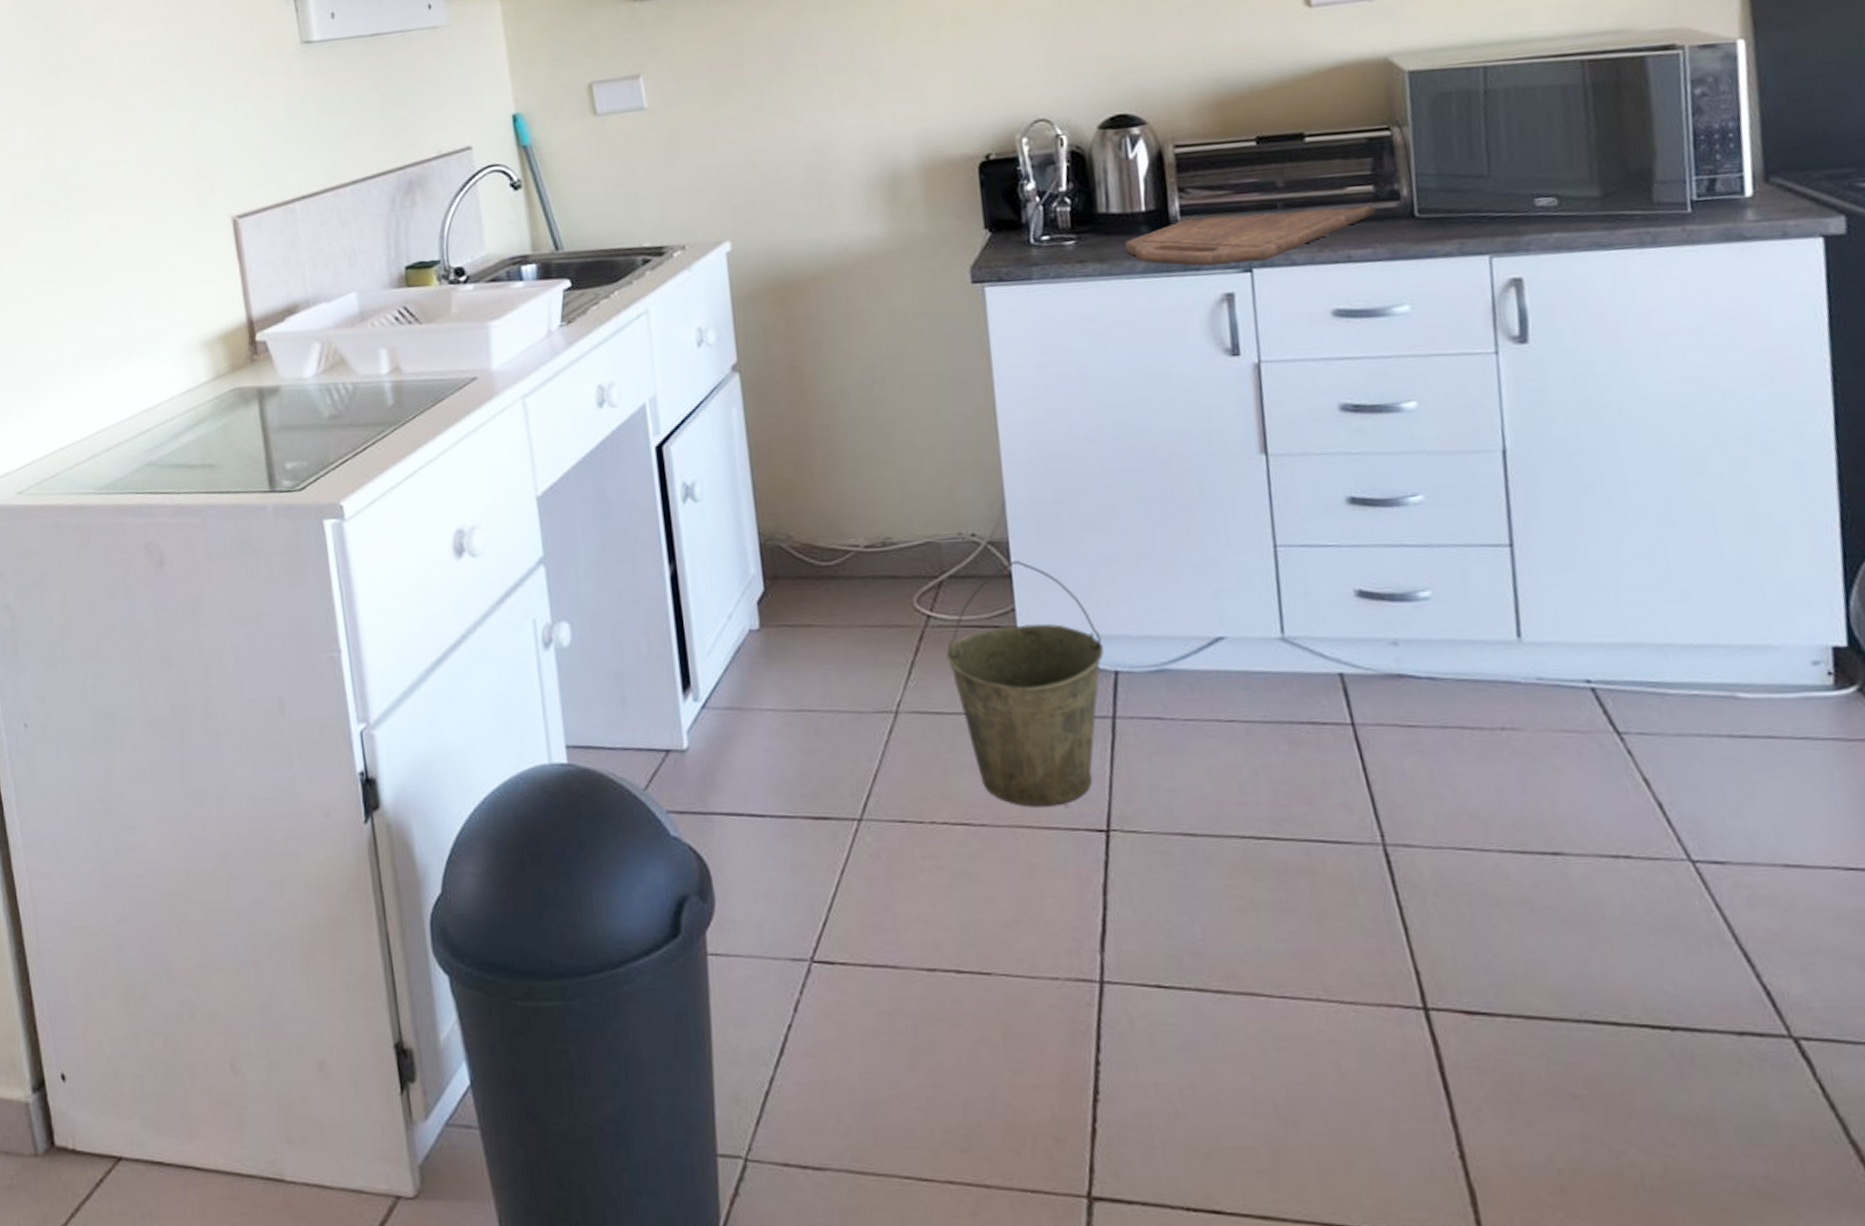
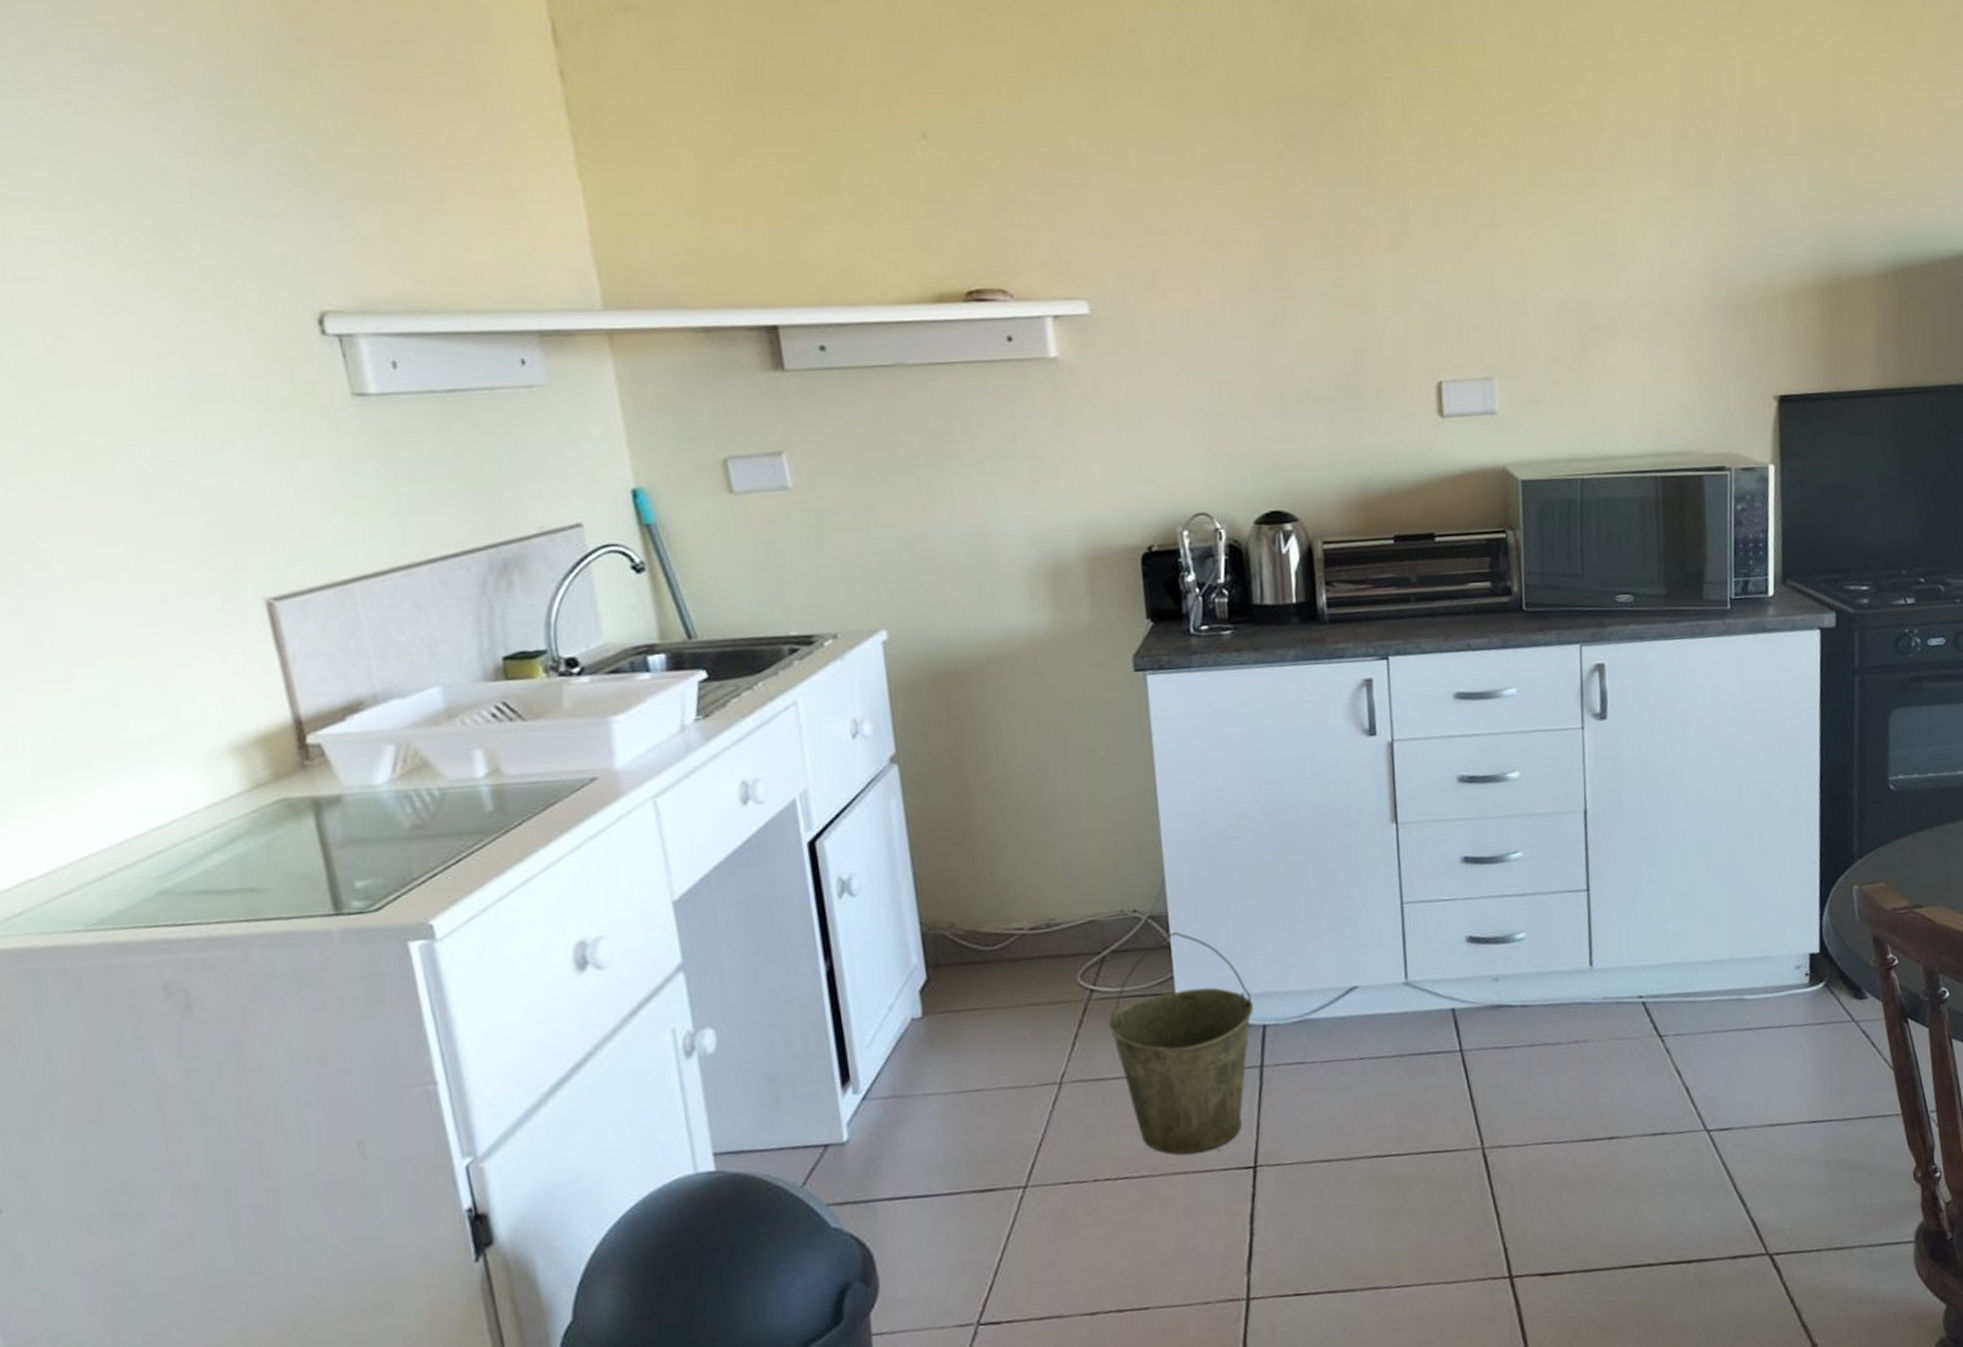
cutting board: present [1125,202,1376,266] -> none [1277,597,1492,654]

